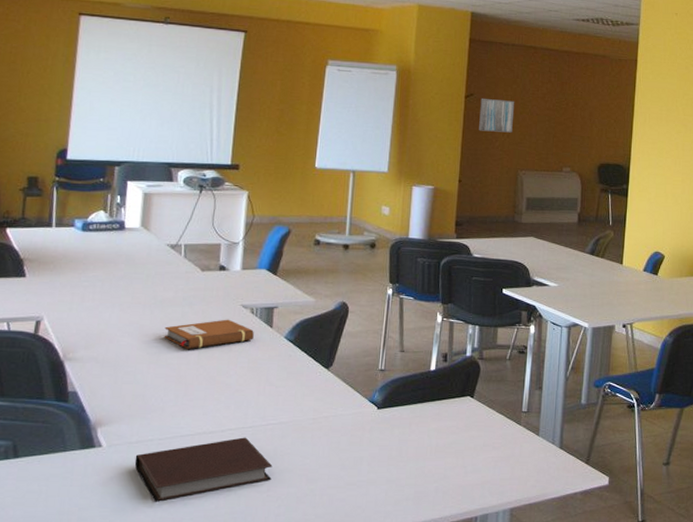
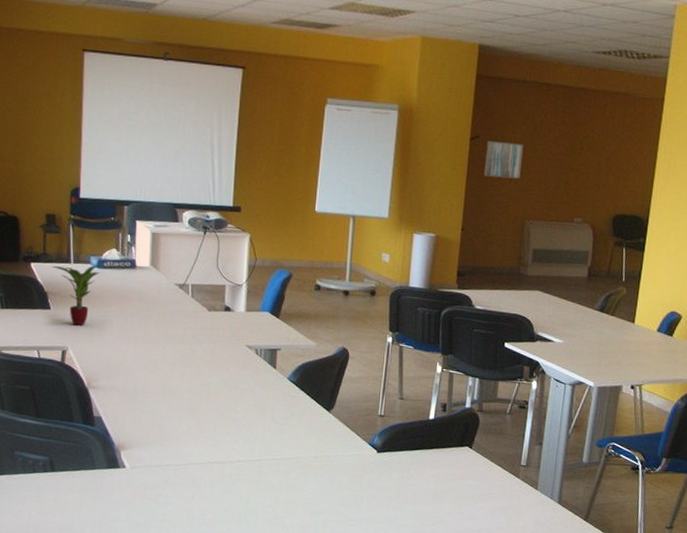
potted plant: none [31,228,87,293] -> present [52,265,101,326]
notebook: present [134,437,273,502] -> none [154,469,279,521]
notebook: present [164,319,254,349] -> none [176,358,259,385]

